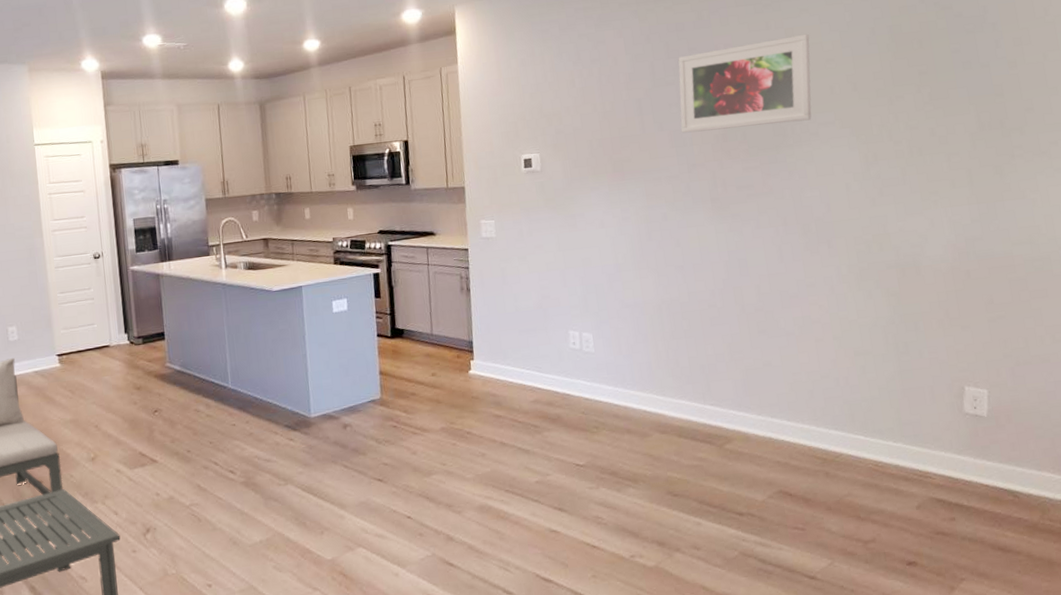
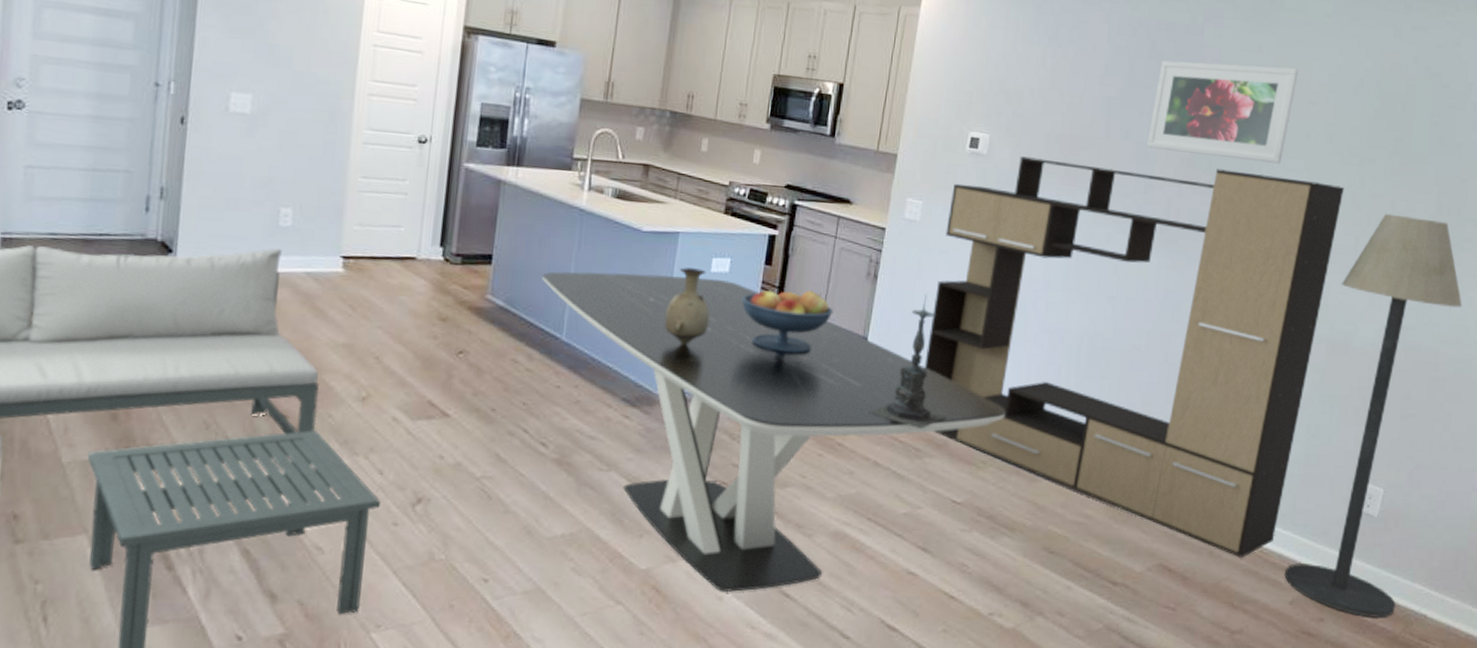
dining table: none [204,316,606,569] -> present [542,271,1005,592]
vase: none [304,311,340,375] -> present [664,267,709,346]
fruit bowl: none [362,311,440,366] -> present [741,289,833,353]
candle holder: none [487,297,556,409] -> present [869,295,947,429]
media console: none [518,126,887,474] -> present [924,156,1345,558]
floor lamp: none [897,136,1028,511] -> present [1284,213,1463,618]

